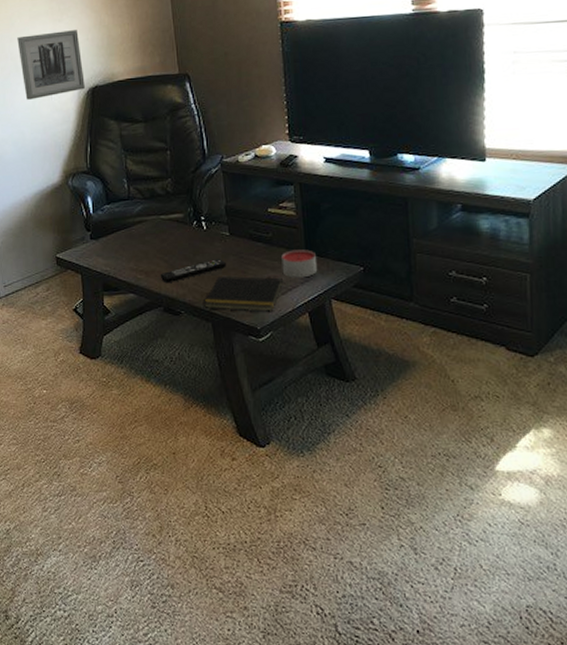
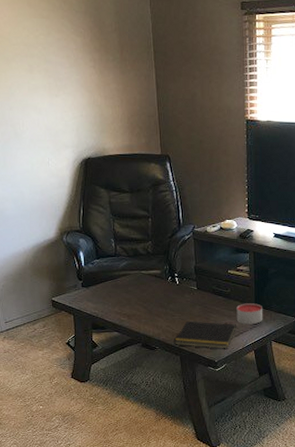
wall art: present [17,30,85,100] -> none [17,105,79,164]
remote control: present [160,259,226,284] -> none [140,307,193,325]

